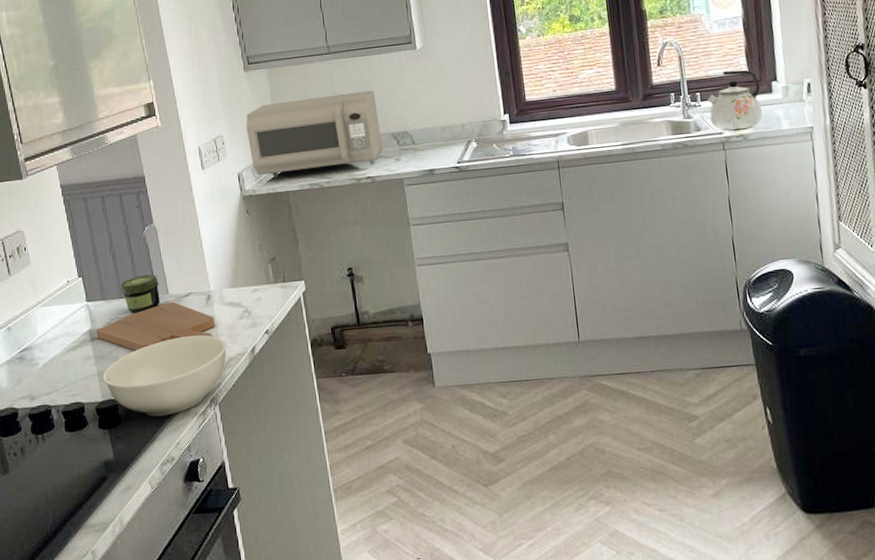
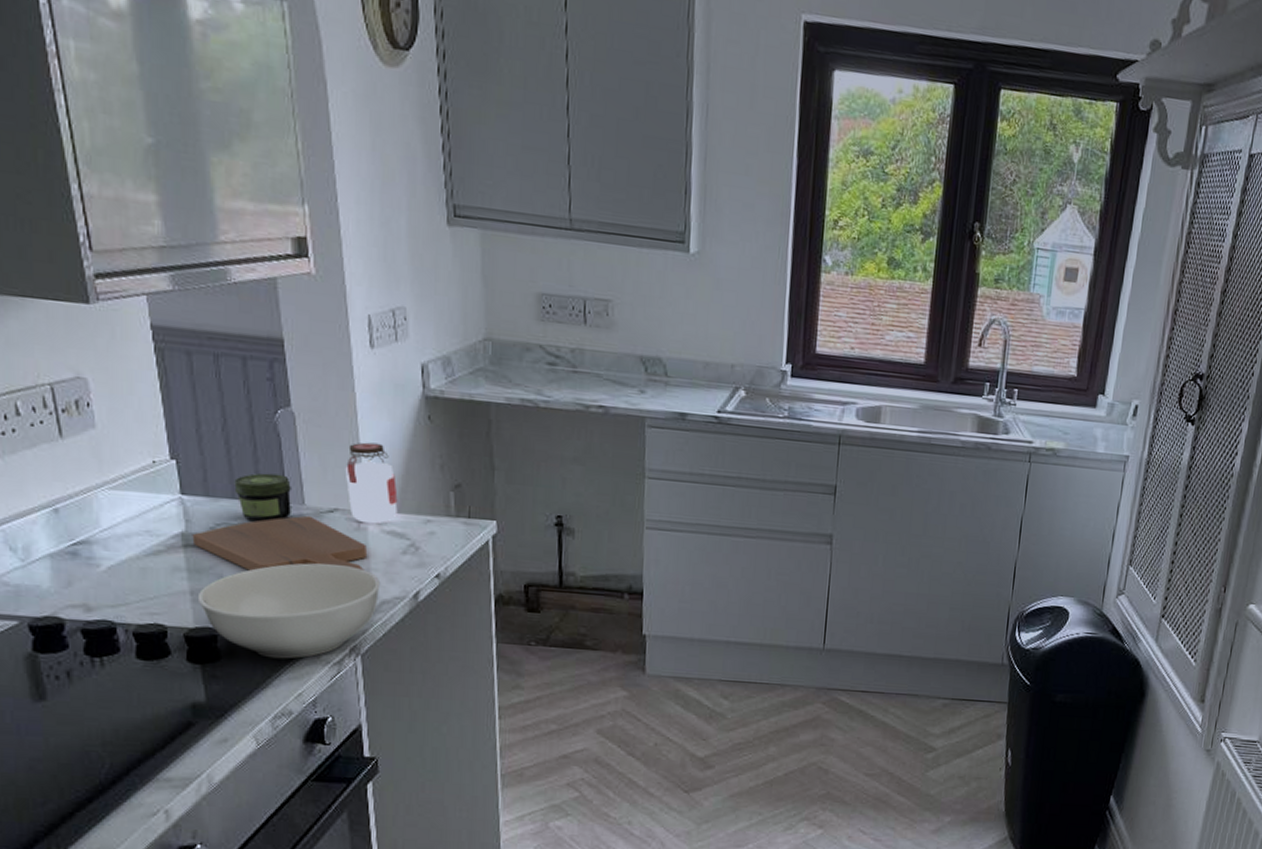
jar: none [193,238,233,300] -> present [345,442,398,524]
microwave: present [246,90,384,178] -> none [440,278,626,392]
kettle: present [707,70,763,131] -> none [1022,370,1085,443]

